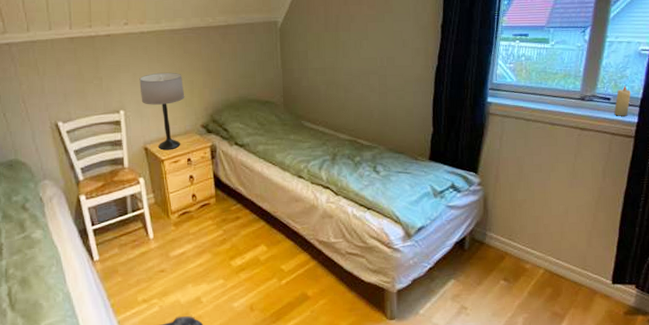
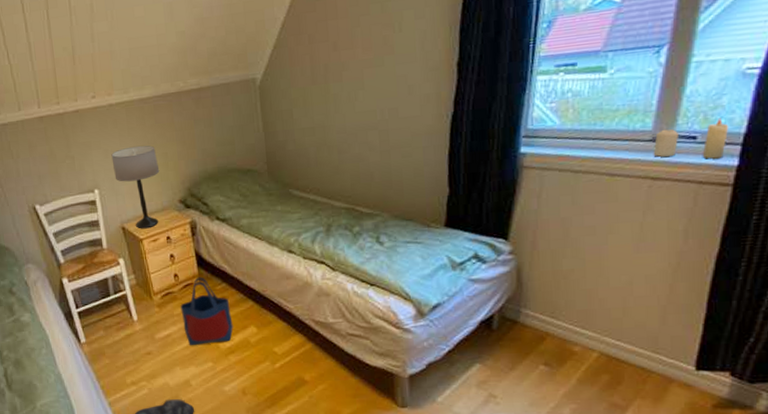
tote bag: none [196,197,245,263] -> present [180,277,233,345]
candle: none [581,91,598,113] -> present [653,129,678,158]

